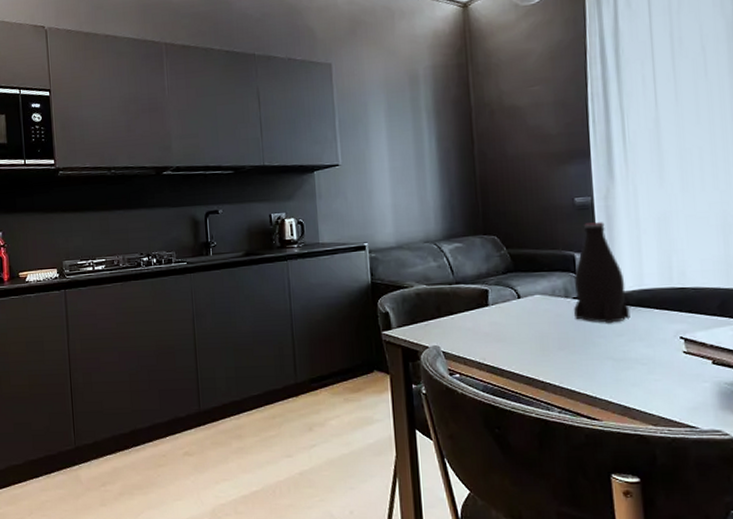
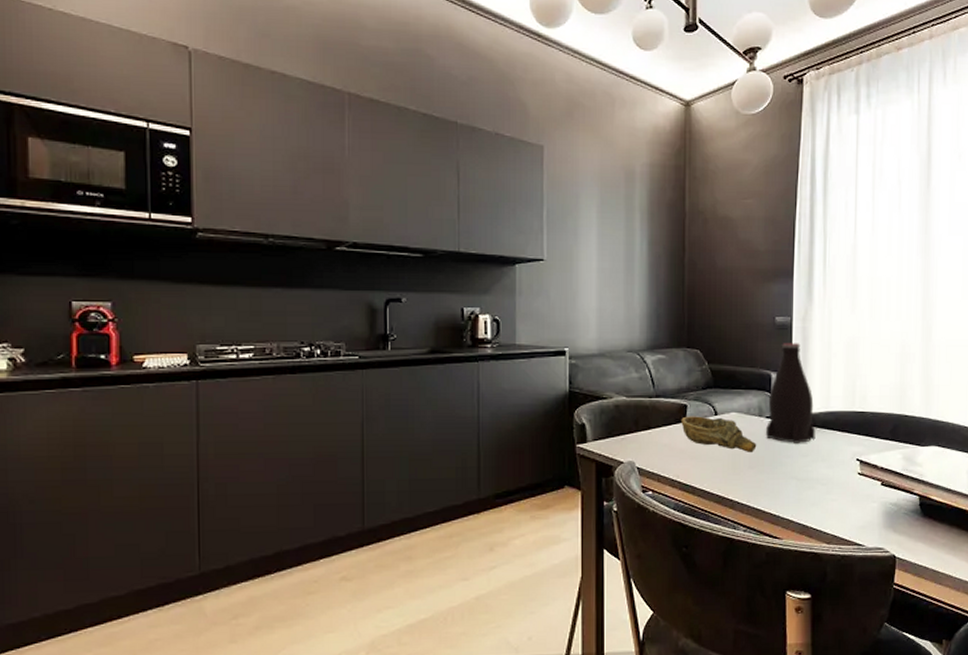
decorative bowl: none [483,300,566,335] -> present [681,416,757,453]

